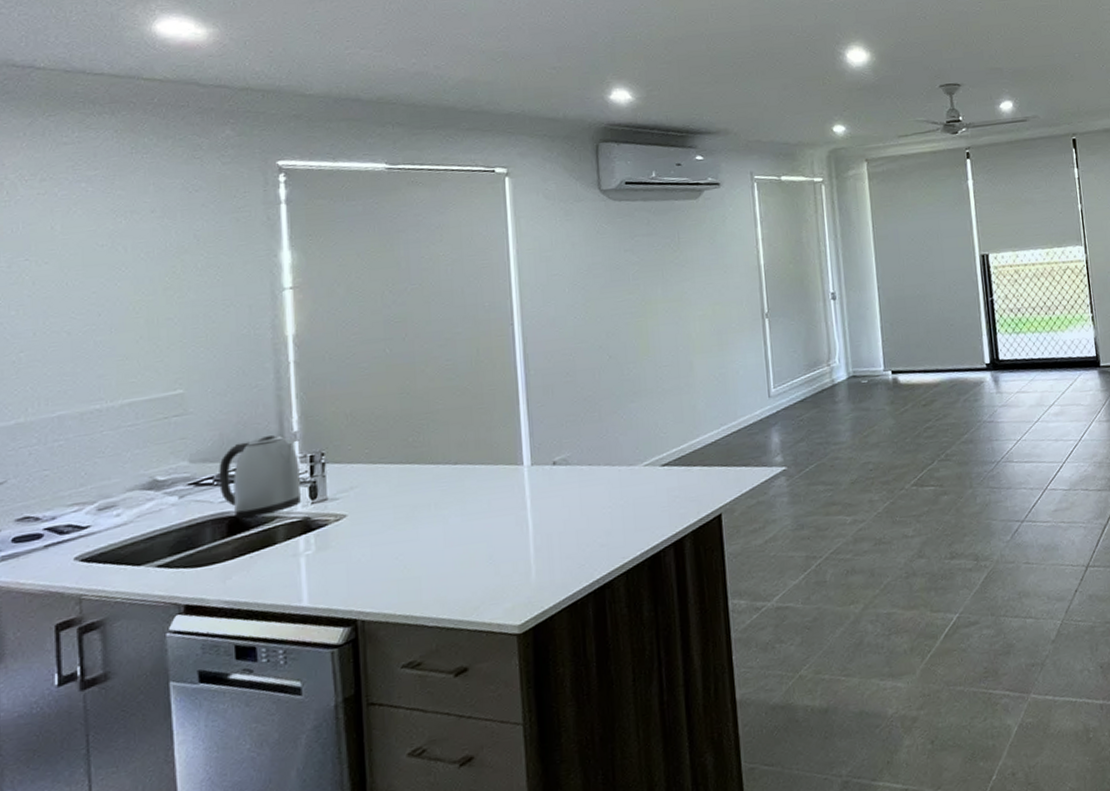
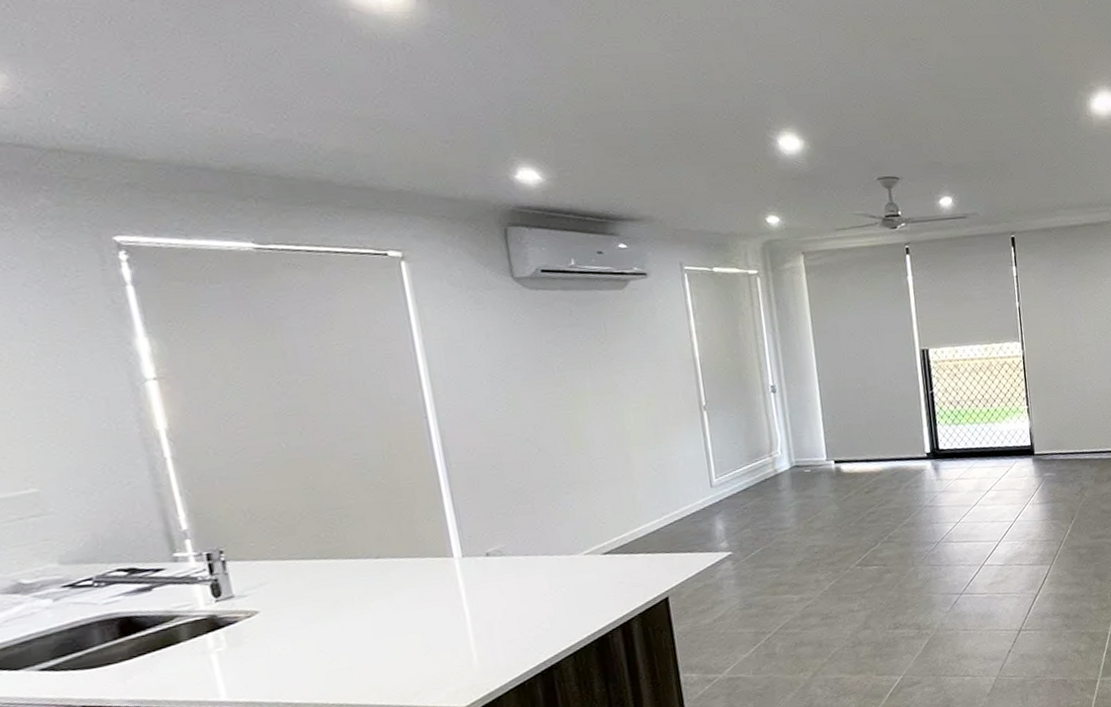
kettle: present [219,435,302,519] -> none [96,533,203,619]

